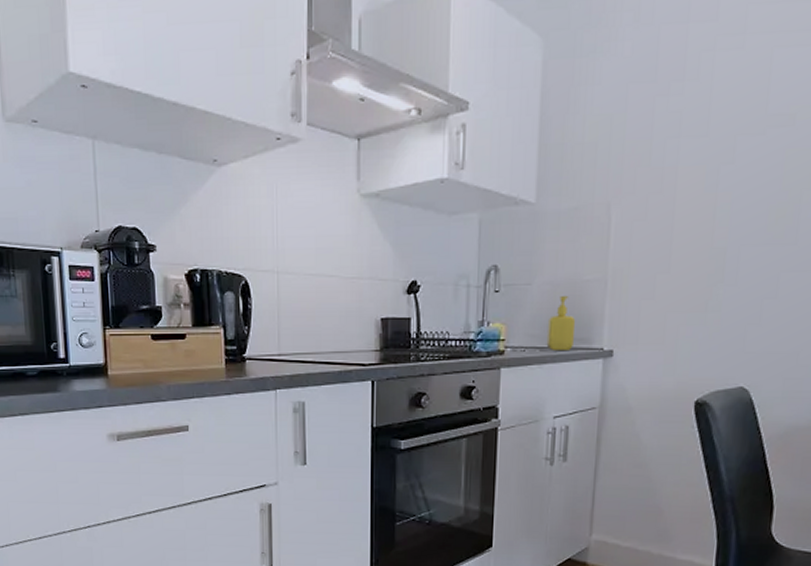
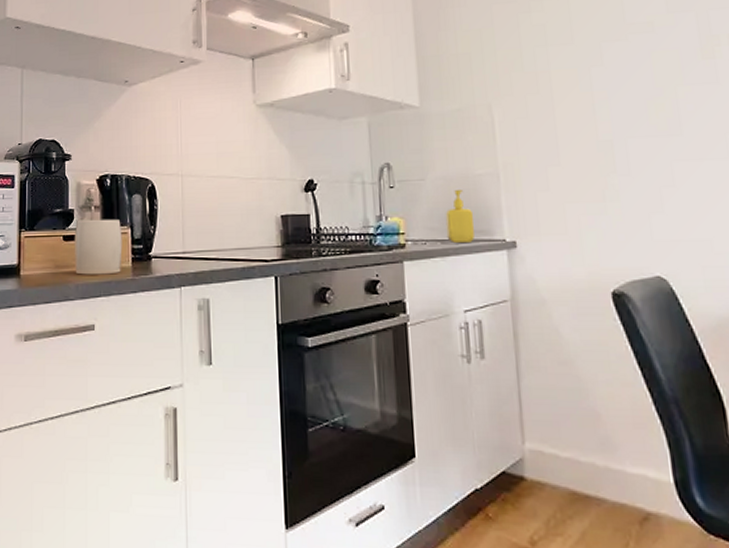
mug: none [163,317,215,376] -> present [74,219,122,275]

